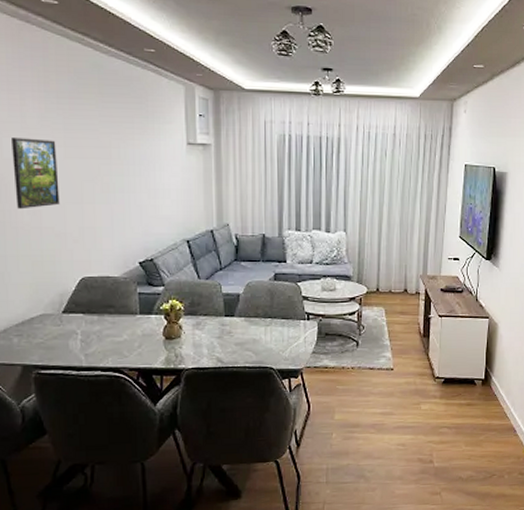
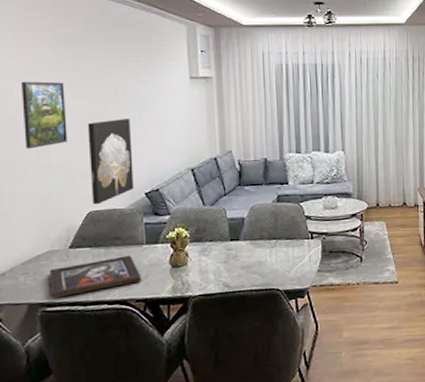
religious icon: none [43,324,134,362] -> present [50,255,141,298]
wall art: none [80,183,128,271] -> present [87,119,134,205]

